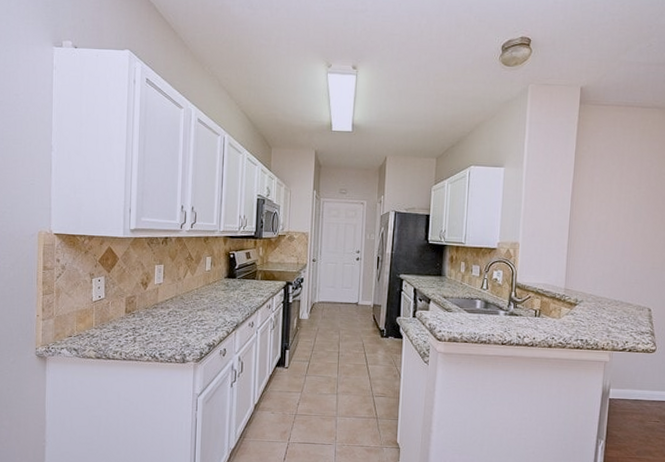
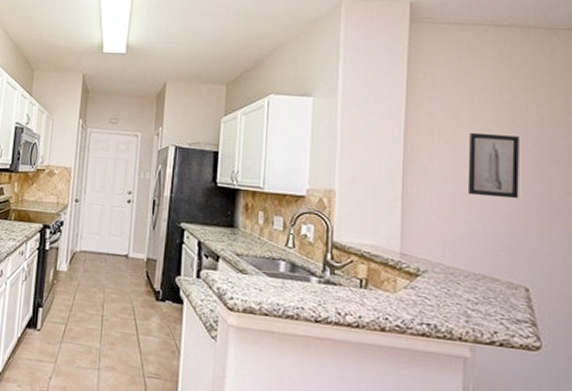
wall art: none [614,193,653,244] -> present [467,132,519,199]

